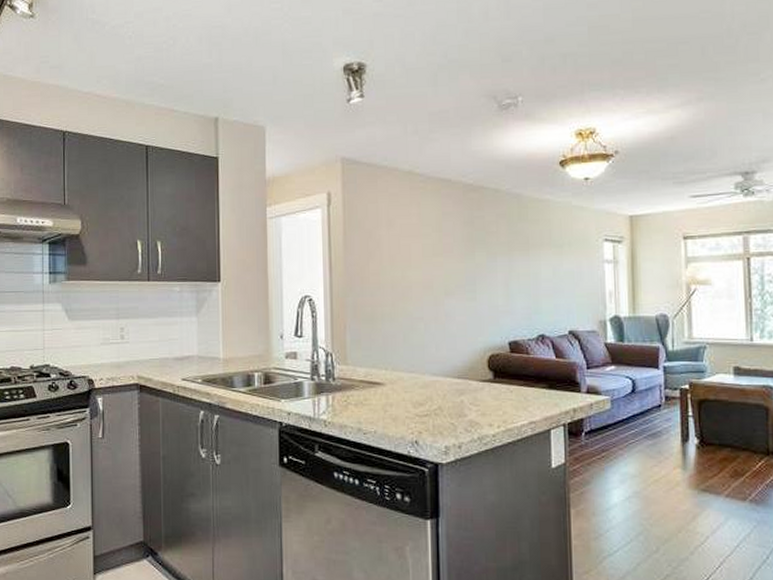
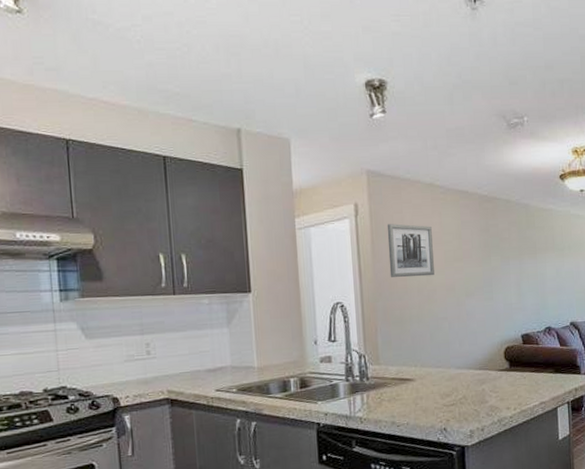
wall art: none [360,214,410,272] -> present [387,224,434,277]

